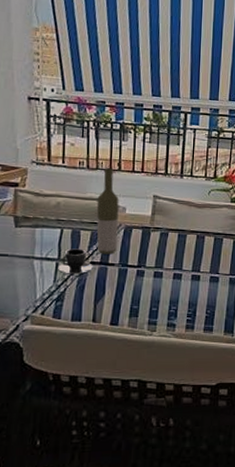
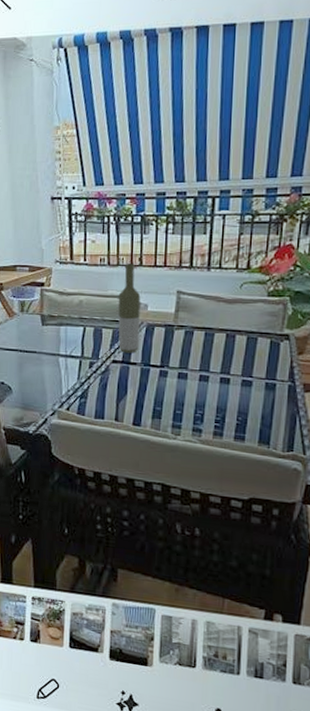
teacup: present [58,248,93,275] -> none [81,346,115,373]

